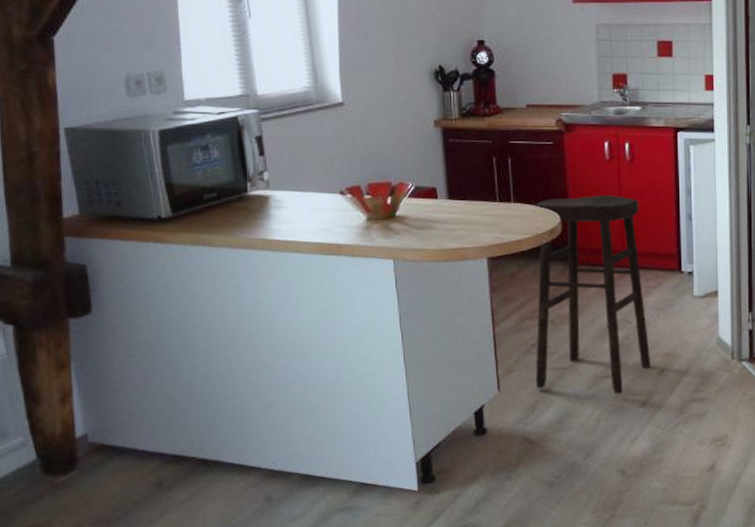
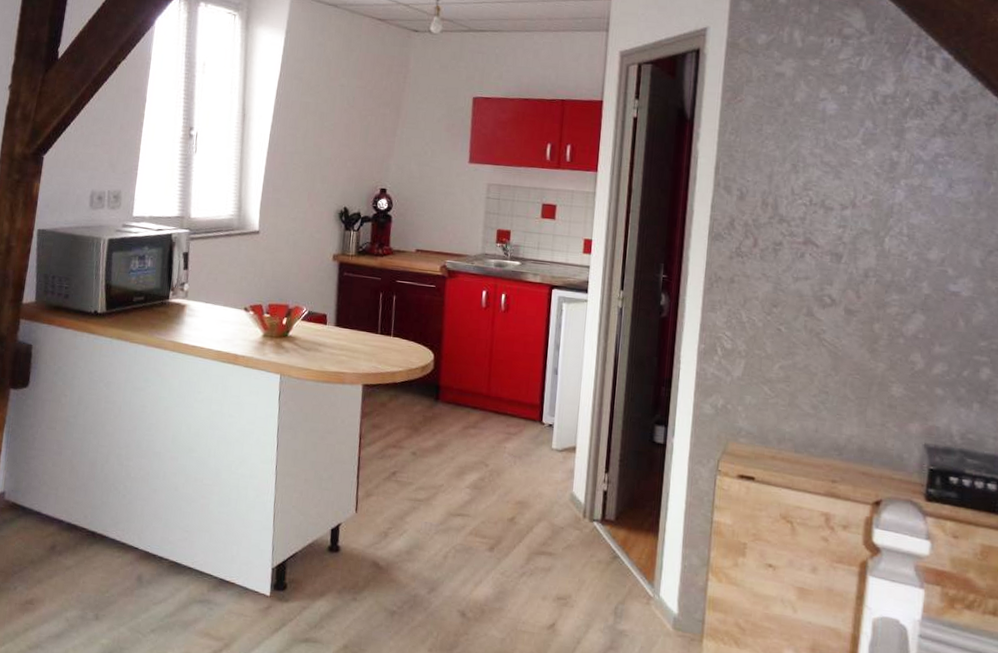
stool: present [534,195,650,394] -> none [391,337,509,534]

